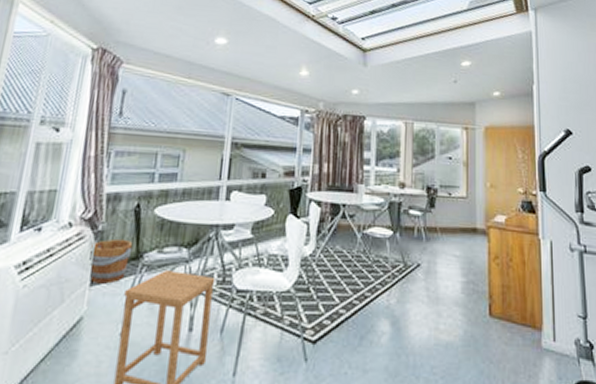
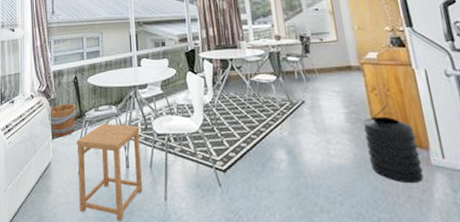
trash can: none [480,276,532,368] -> present [363,104,424,184]

